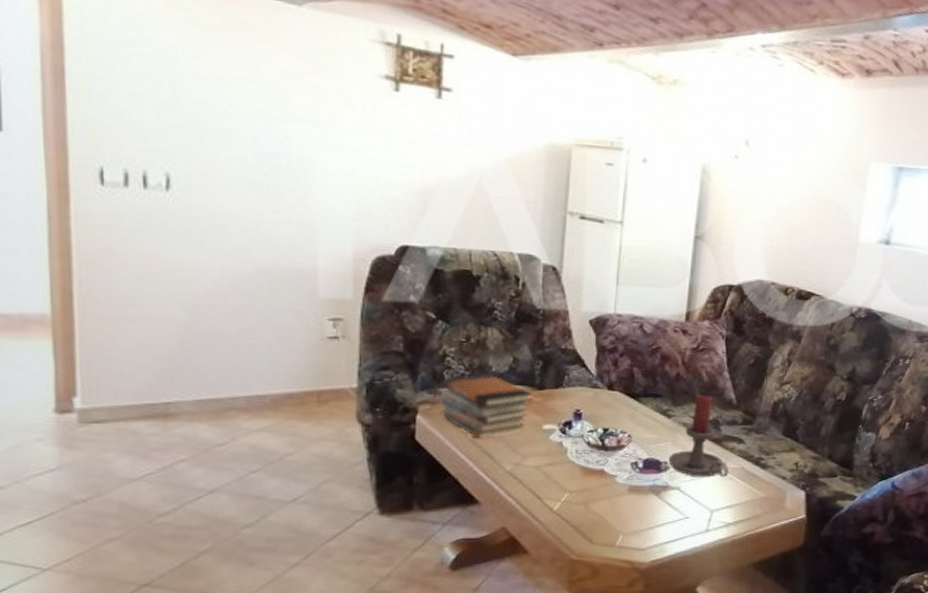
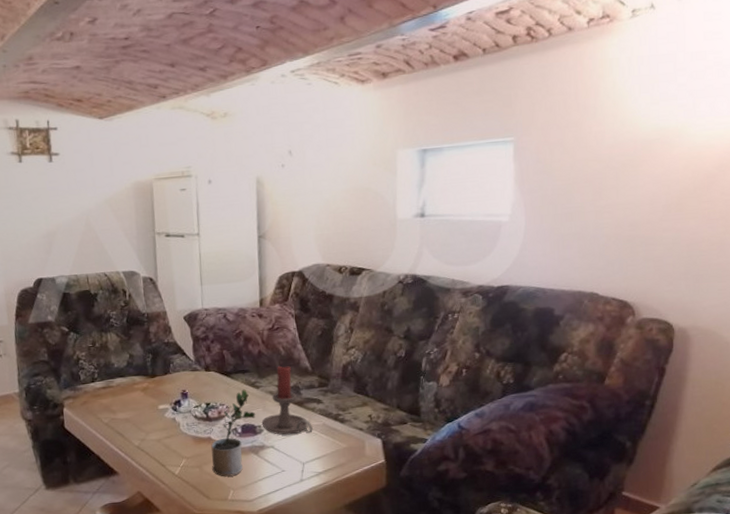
book stack: present [440,373,532,439] -> none [78,369,147,422]
potted plant: none [601,416,663,519] -> present [211,389,256,477]

